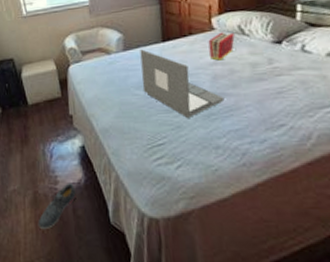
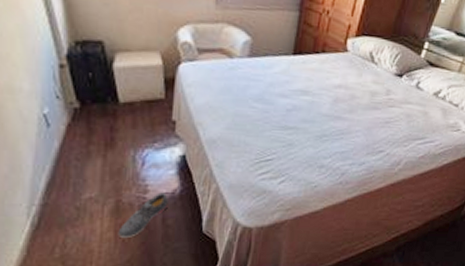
laptop: present [140,49,225,118] -> none [261,59,339,137]
book: present [208,32,235,61] -> none [336,55,365,84]

